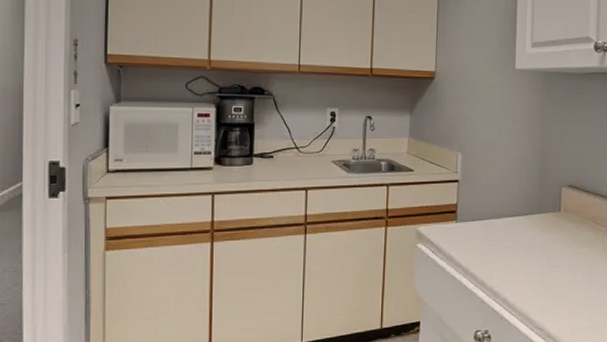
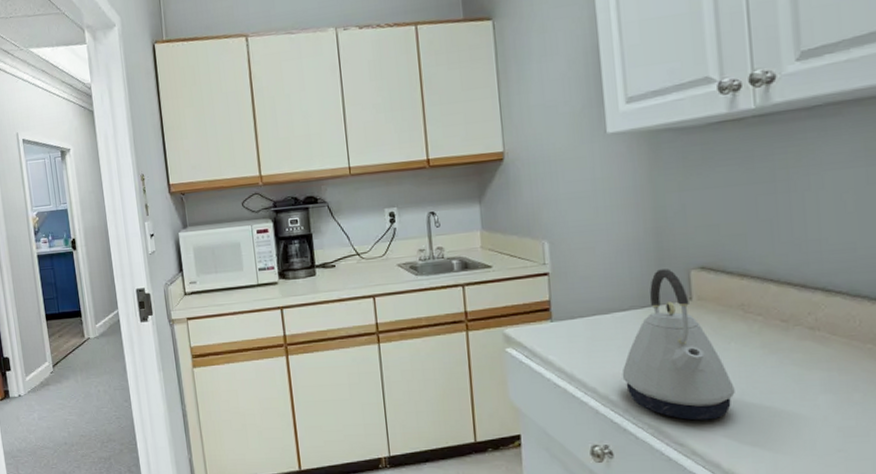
kettle: none [504,185,582,309] -> present [622,269,735,421]

